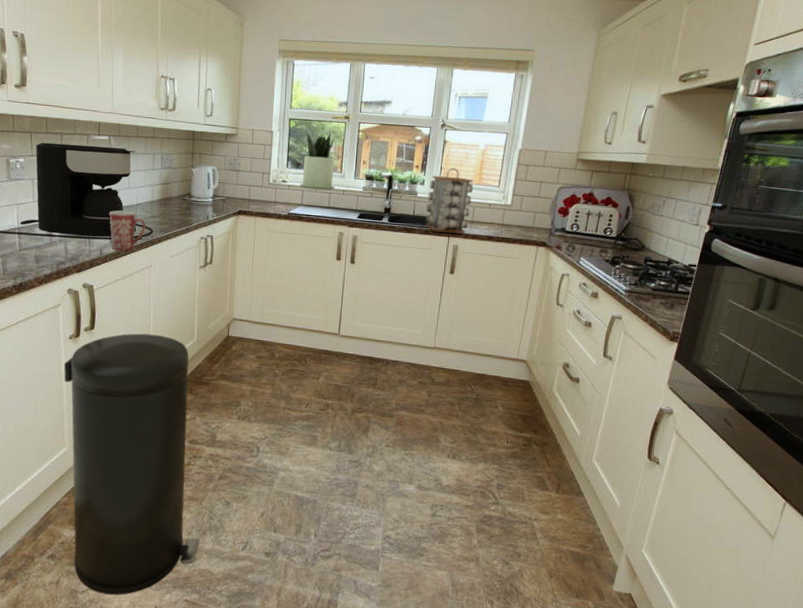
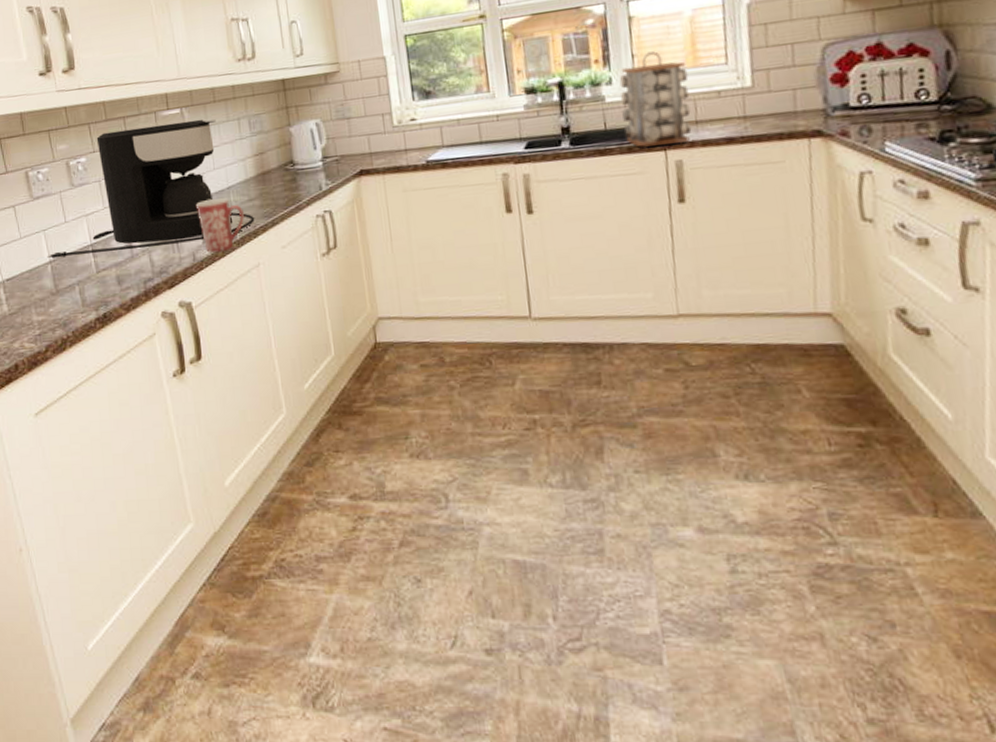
pedal bin: present [63,333,200,595] -> none [171,354,389,725]
planter: present [299,132,336,191] -> none [430,42,486,124]

